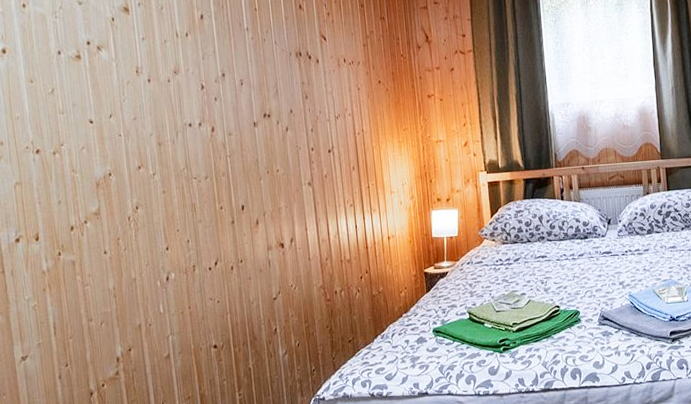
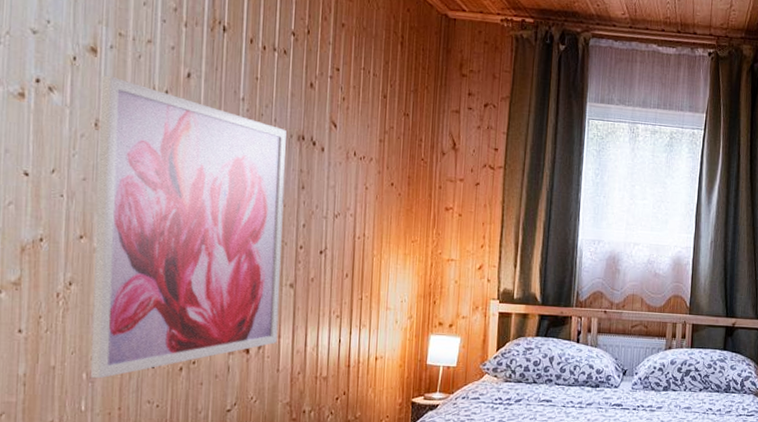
wall art: none [135,28,305,285] -> present [91,75,287,379]

